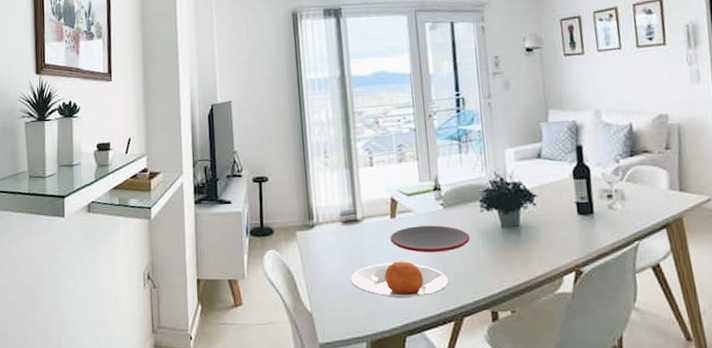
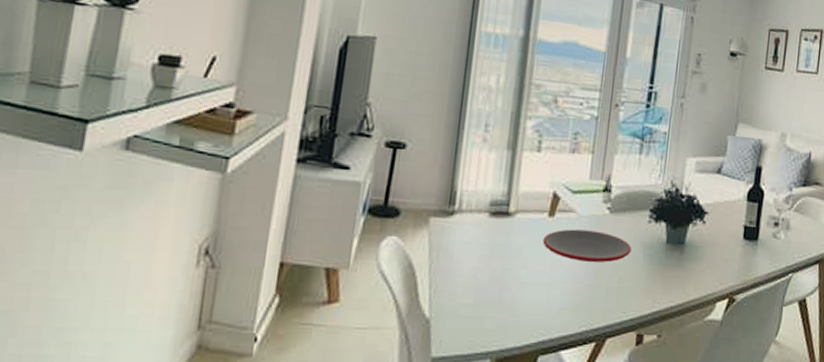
plate: present [350,261,450,299] -> none [486,267,599,312]

